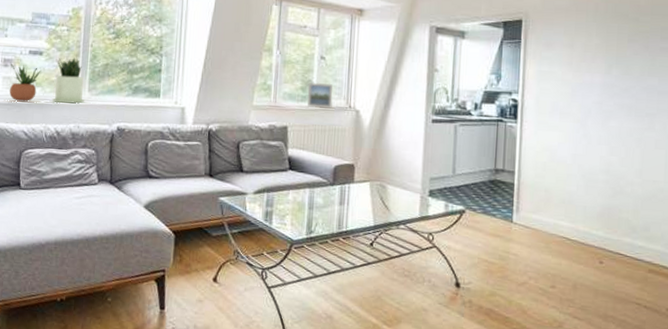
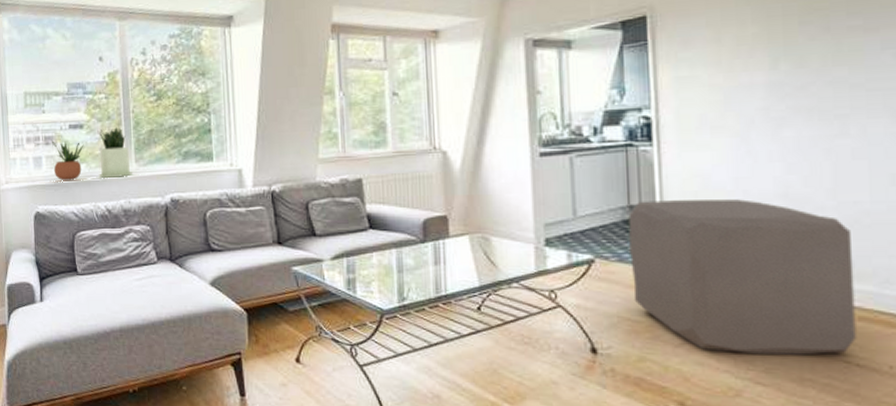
picture frame: present [308,82,333,109] -> none [381,122,413,154]
pouf: none [491,166,650,298] -> present [628,199,857,355]

